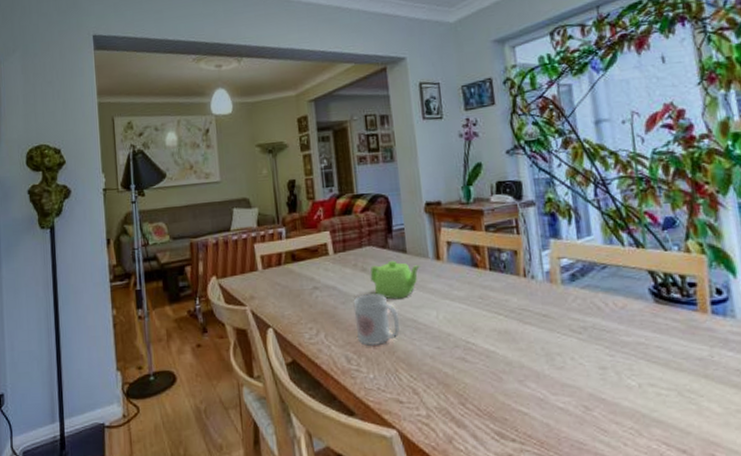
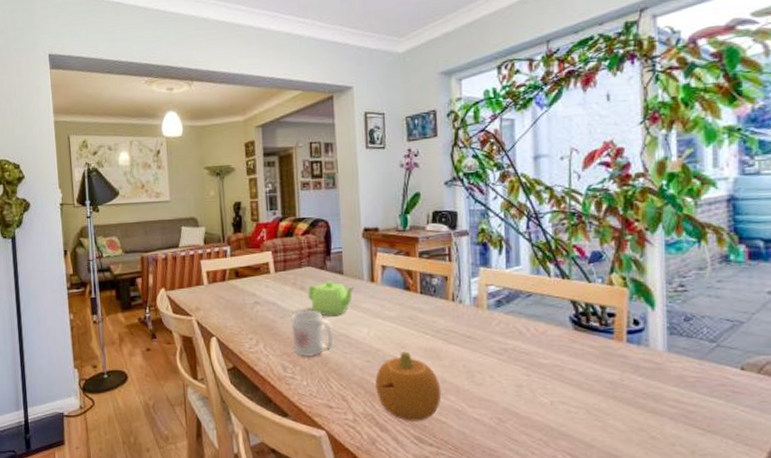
fruit: none [448,335,521,414] -> present [375,351,442,421]

